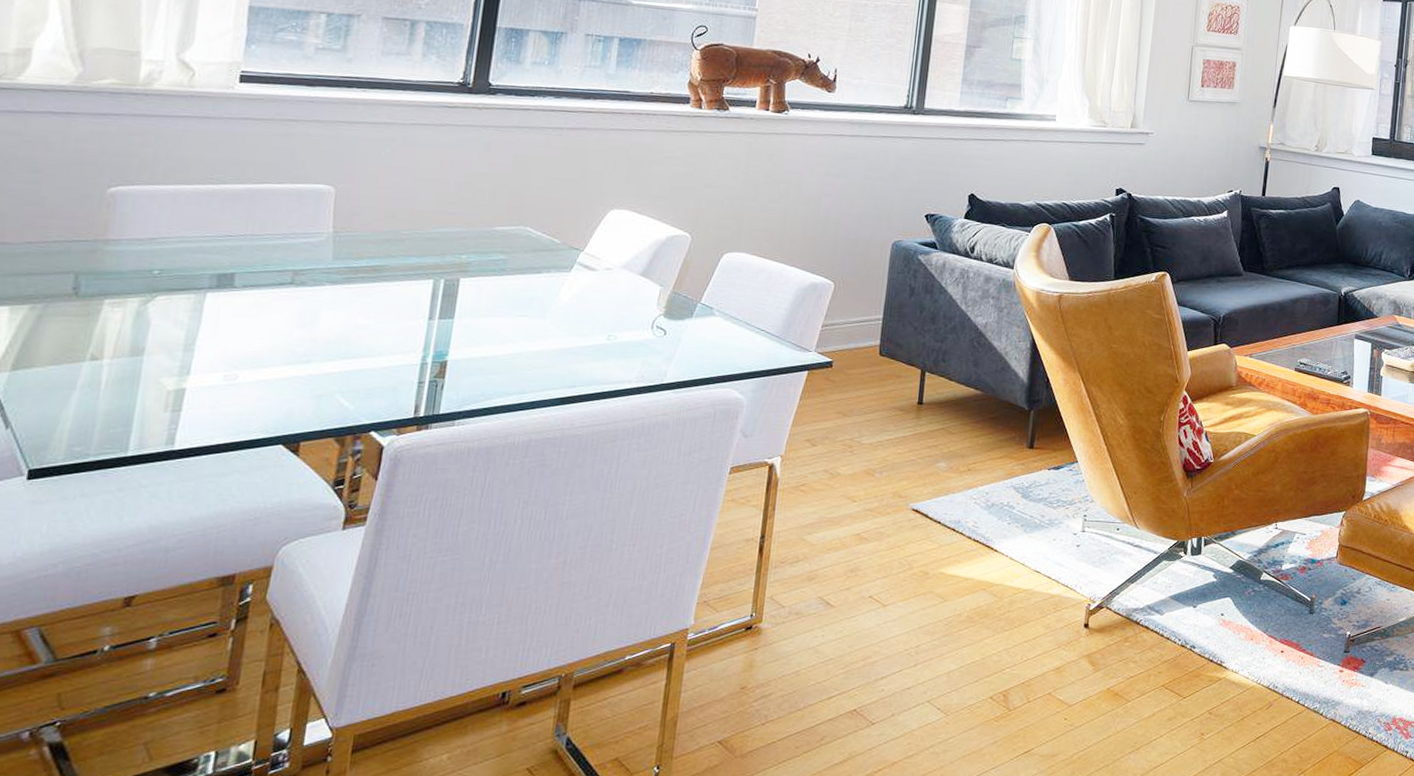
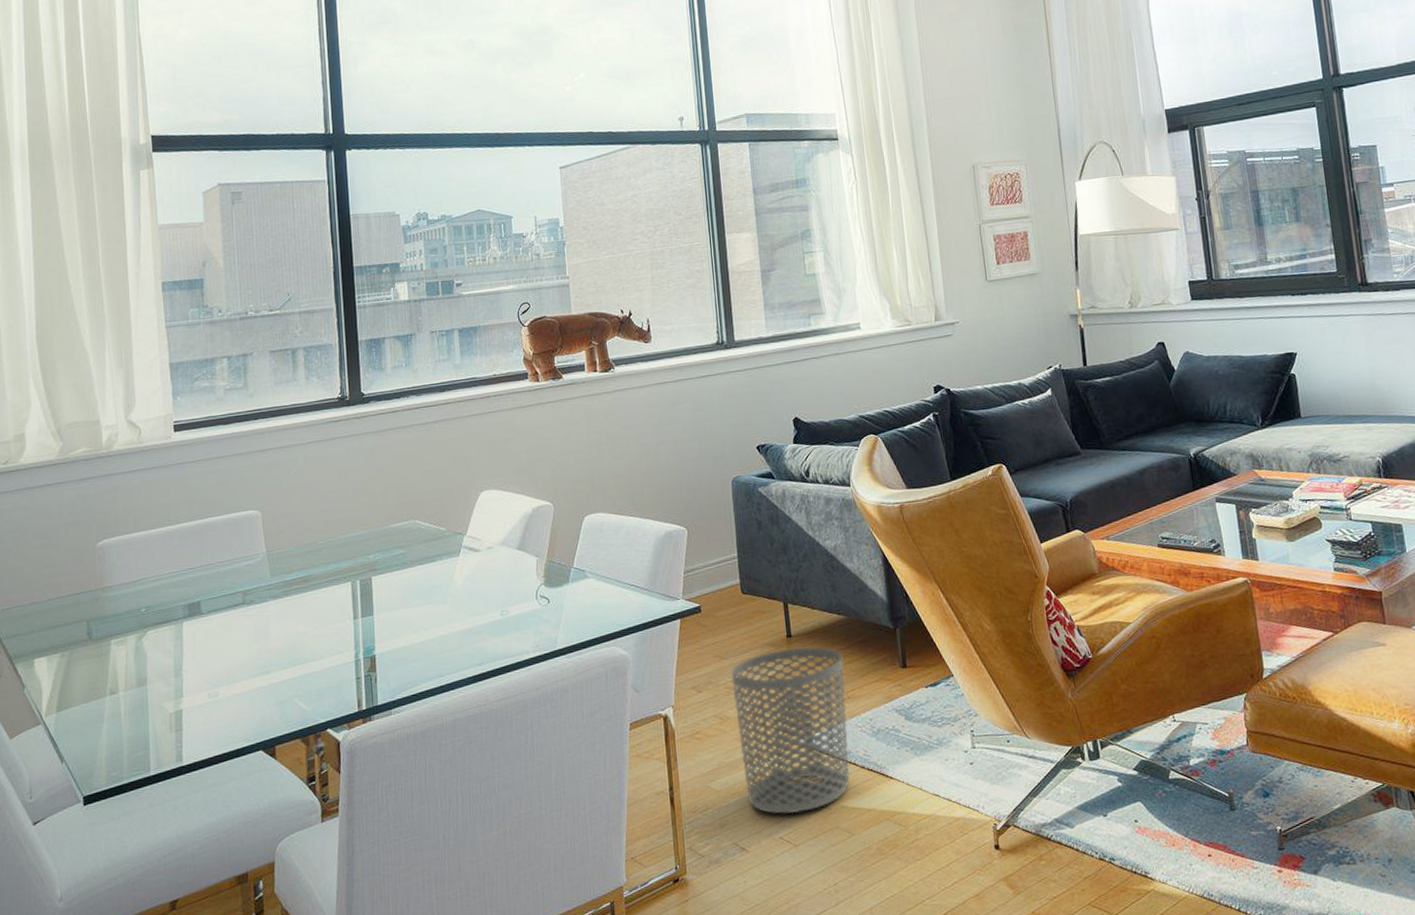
waste bin: none [843,414,972,575] -> present [731,646,850,814]

